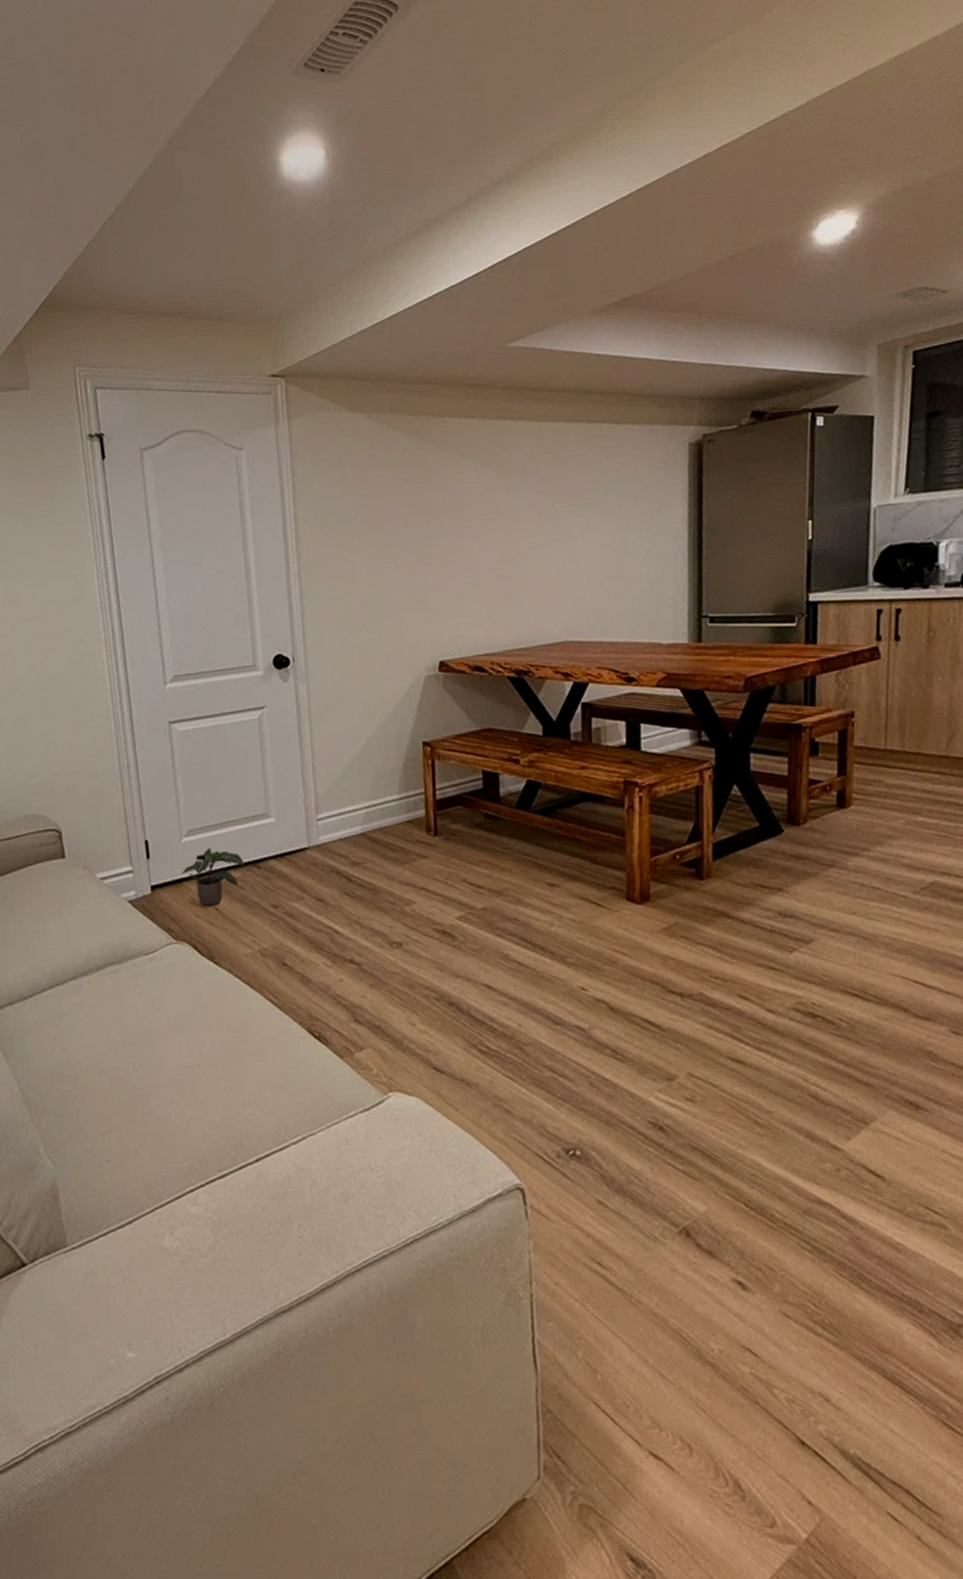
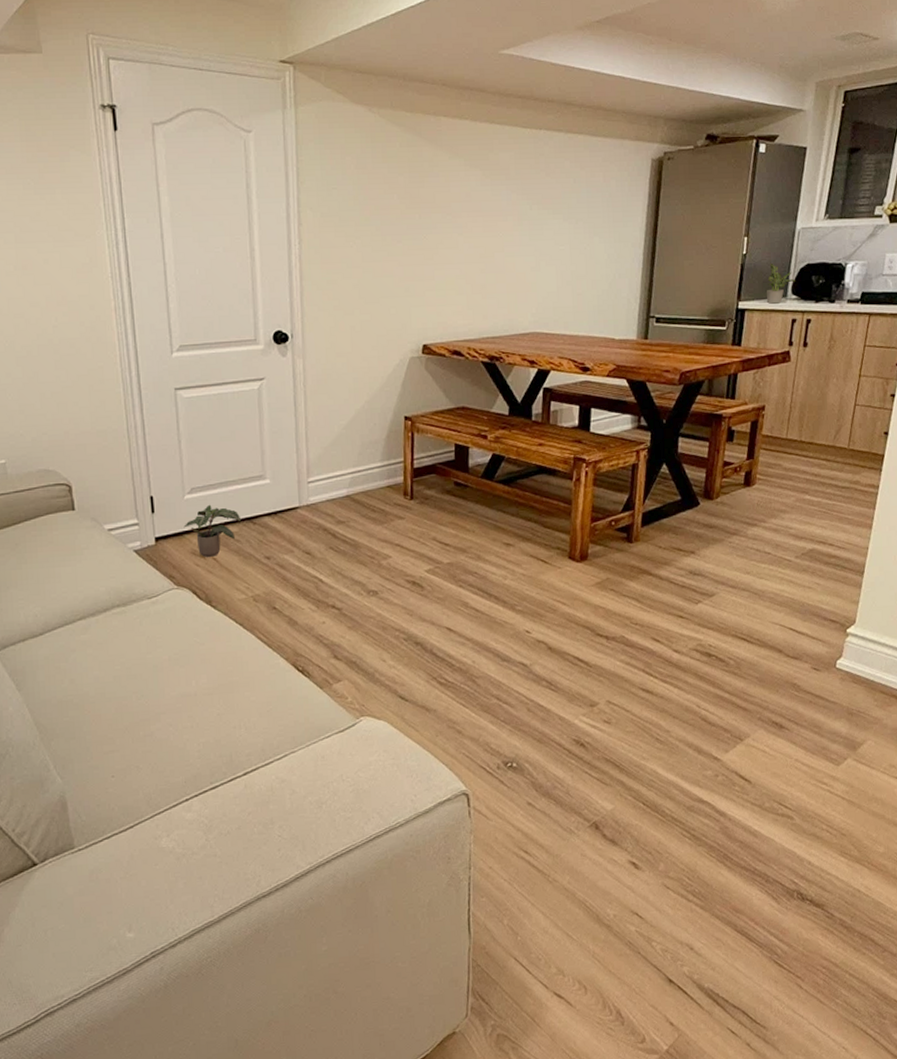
potted plant: none [842,548,877,594] -> present [766,264,795,304]

